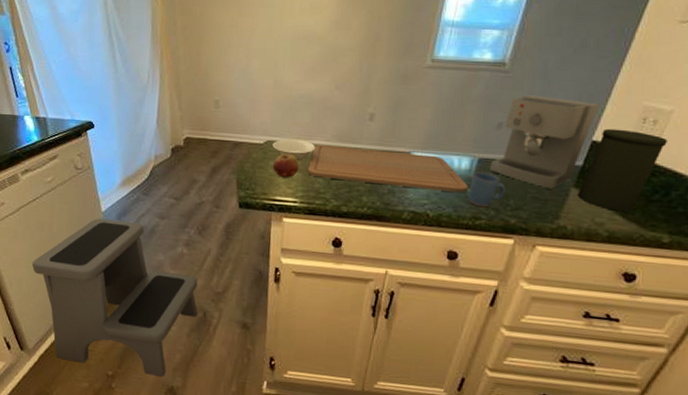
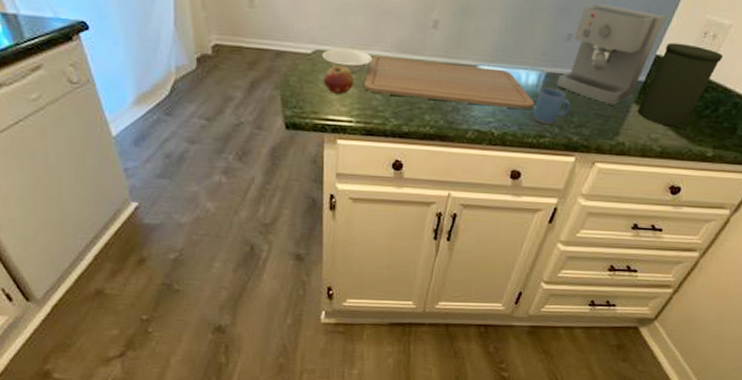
step stool: present [31,218,198,377] -> none [25,143,245,316]

